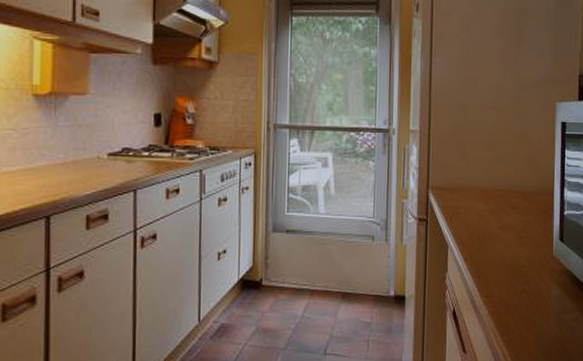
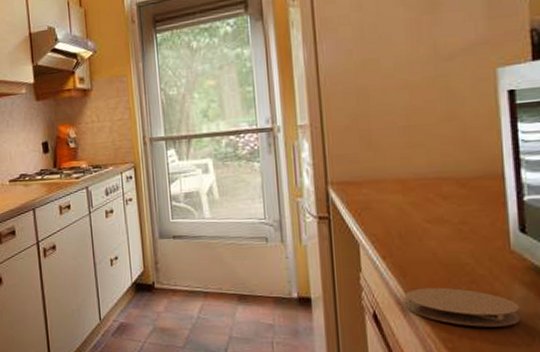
coaster: none [478,287,554,322] -> present [405,287,520,327]

